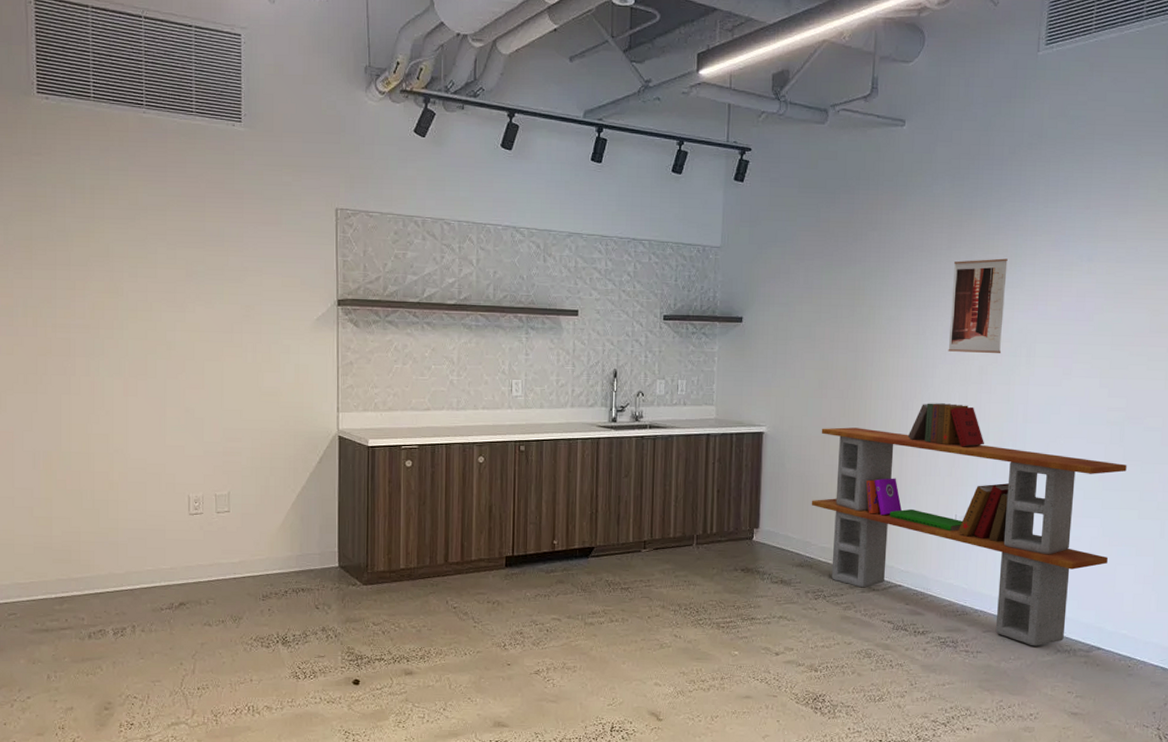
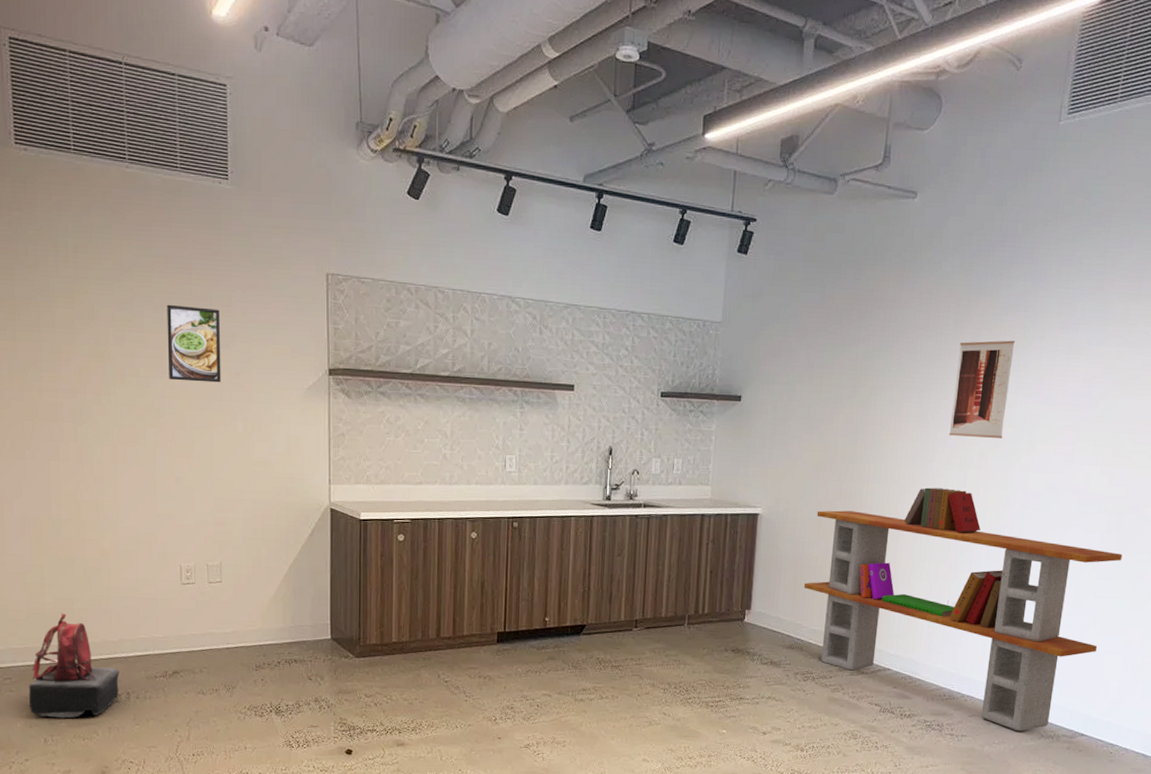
backpack: none [32,546,125,654] -> present [28,613,120,719]
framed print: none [180,241,232,315] -> present [167,304,221,383]

